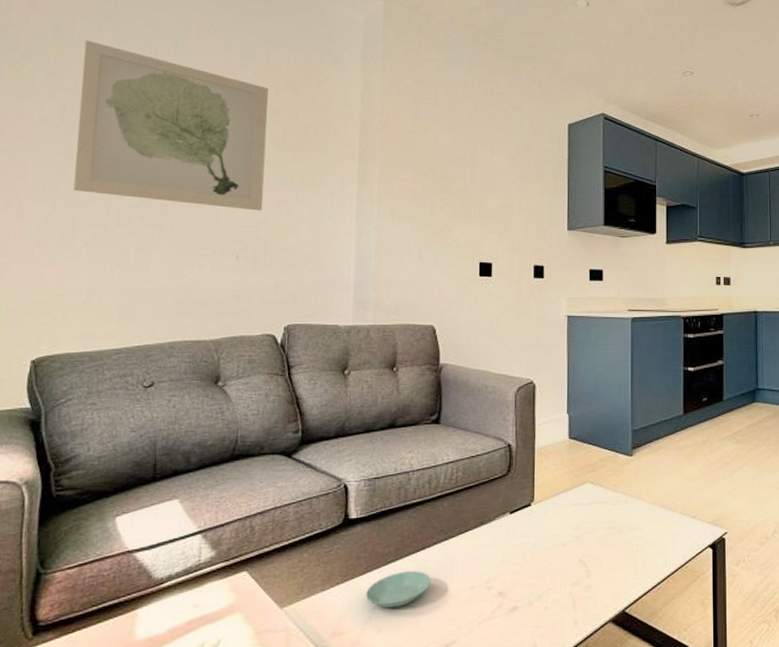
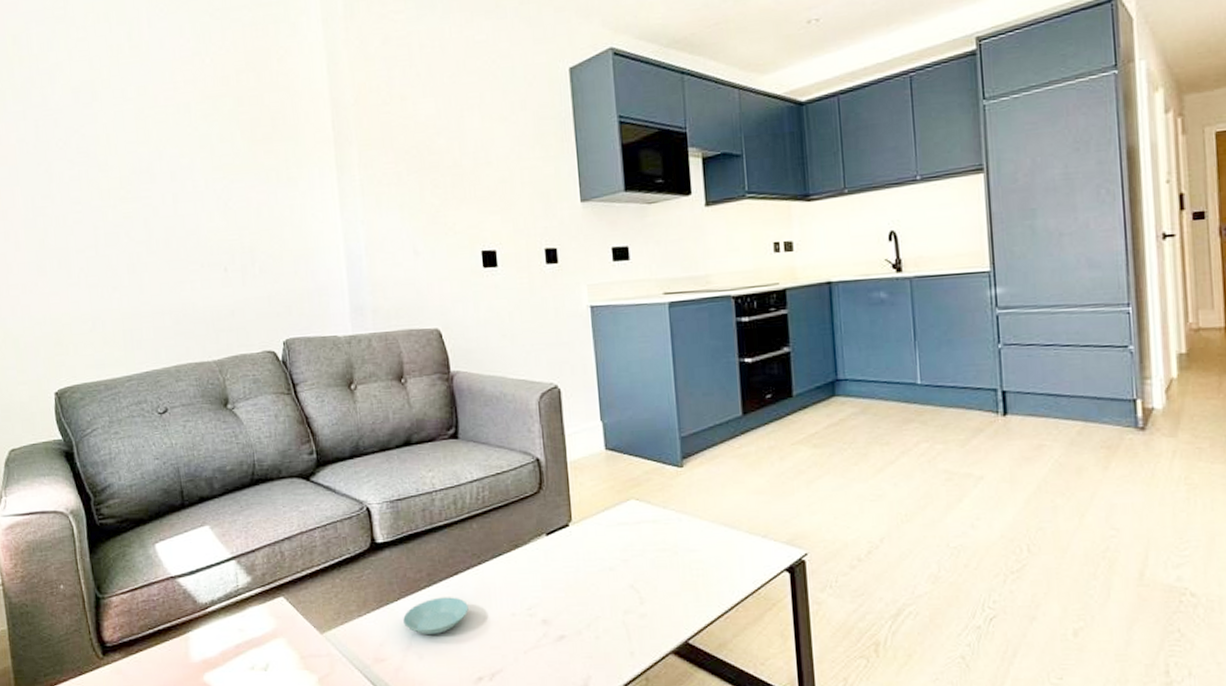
wall art: present [73,40,268,211] -> none [43,47,243,217]

